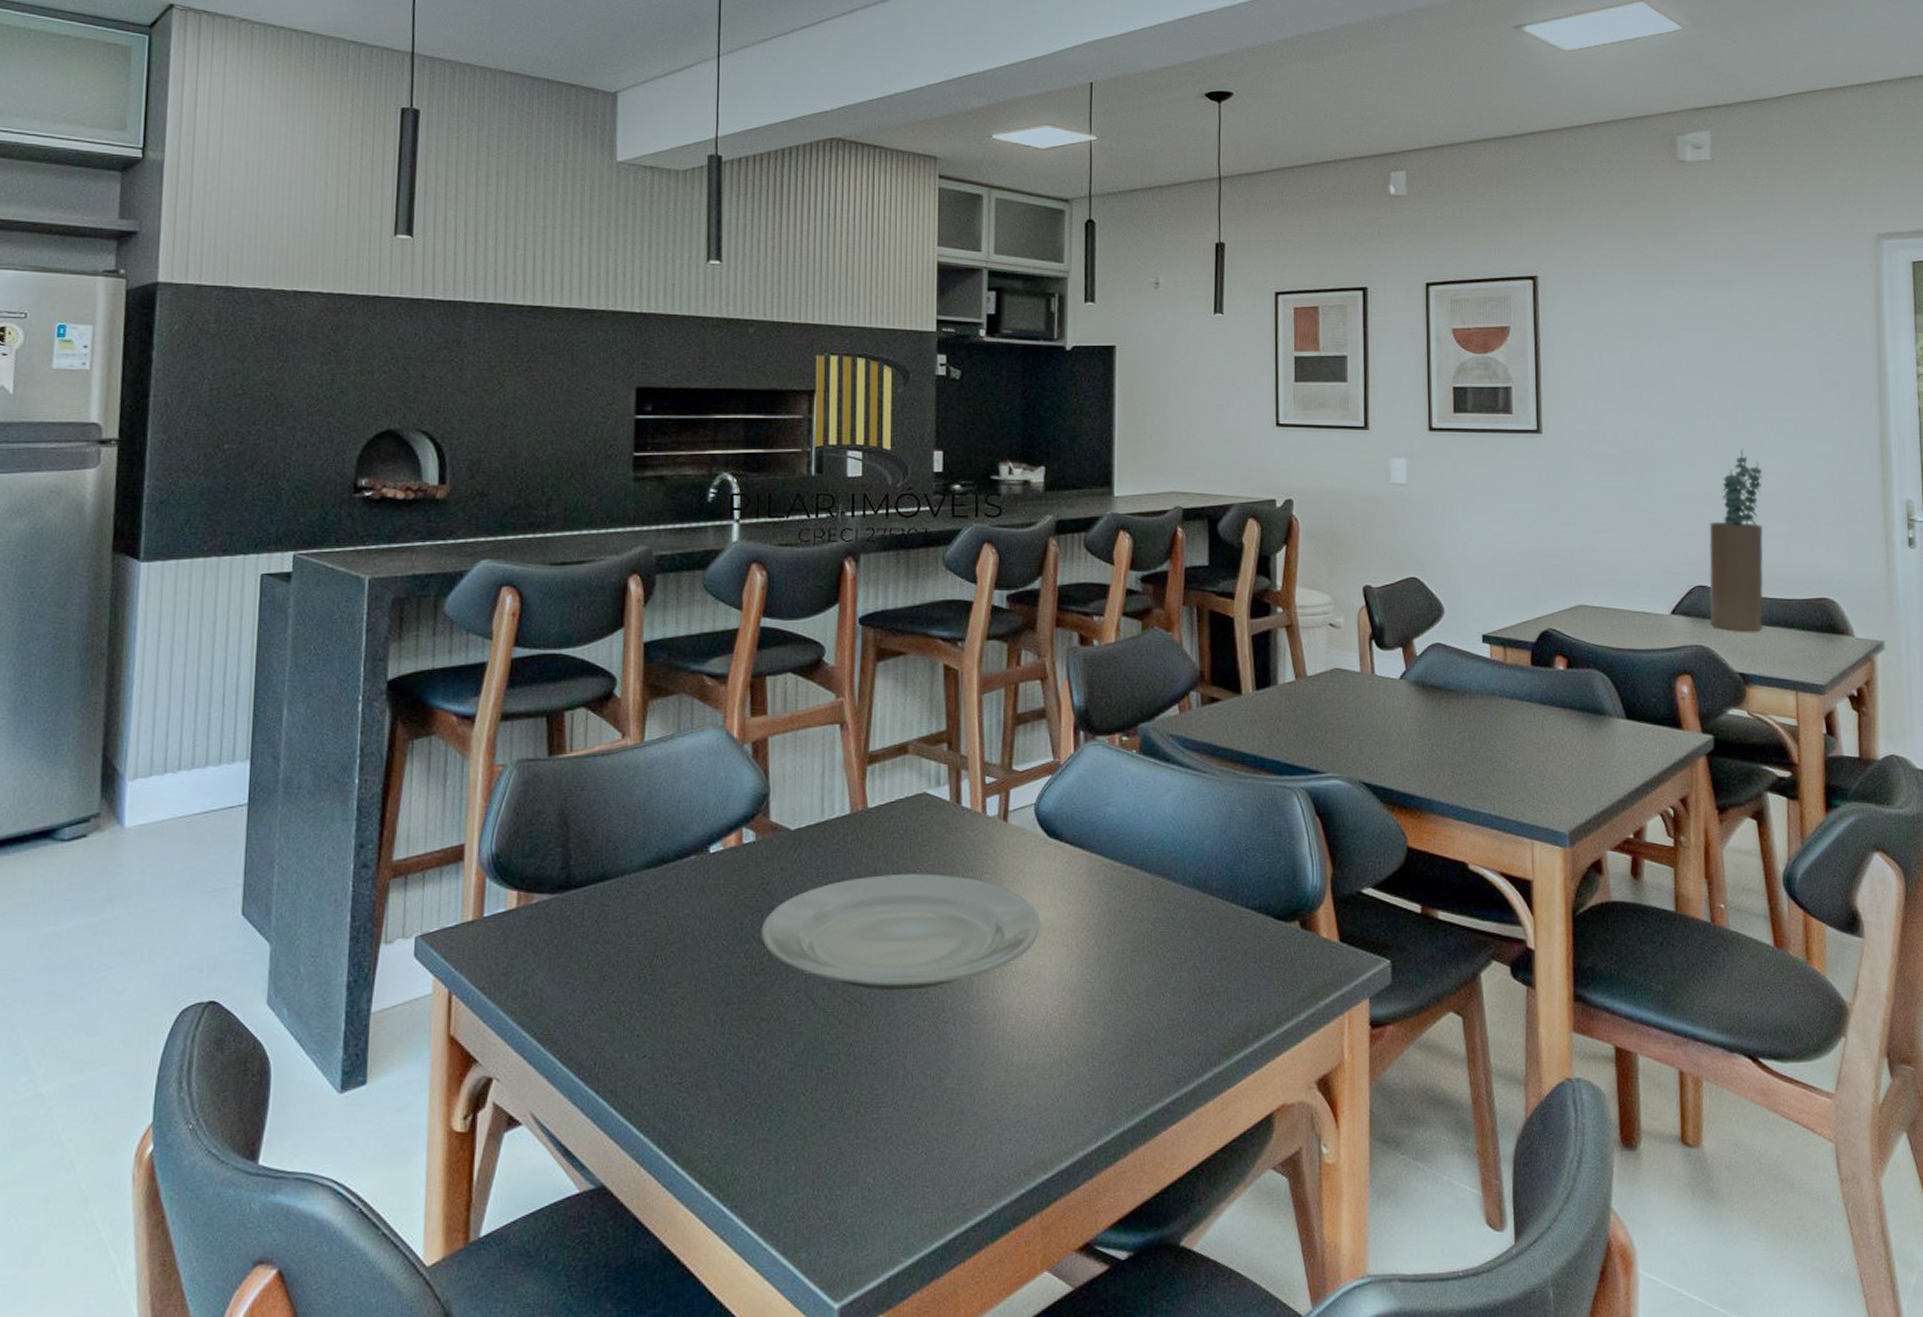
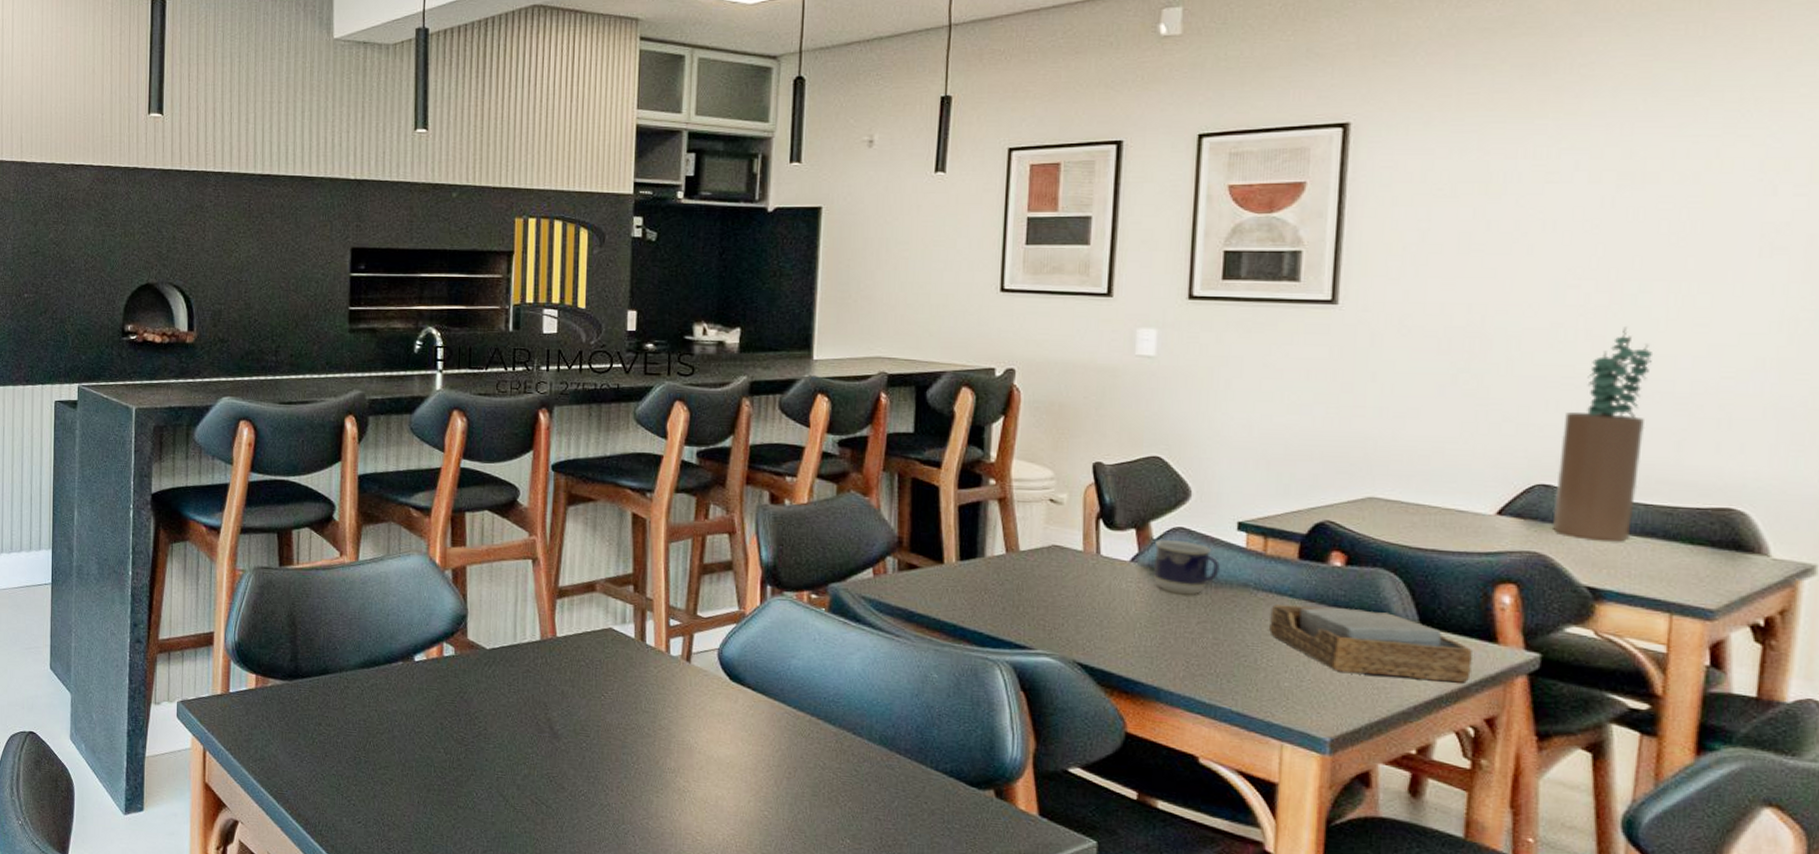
plate: present [761,873,1040,991] -> none [458,697,720,802]
cup: none [1418,656,1471,708] -> present [1152,540,1220,597]
napkin holder: none [1514,707,1666,769] -> present [1269,604,1472,683]

